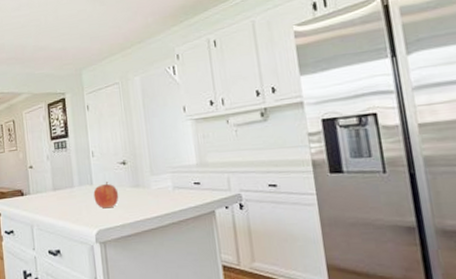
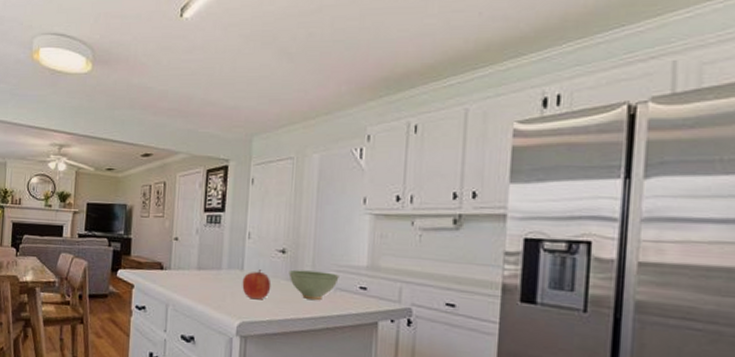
bowl: none [131,174,175,200] -> present [288,269,339,300]

